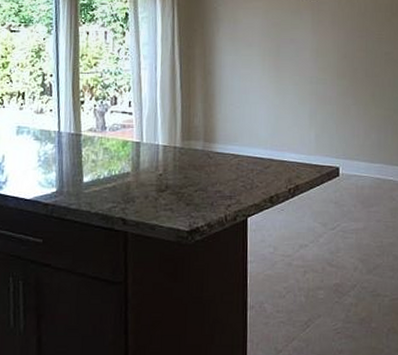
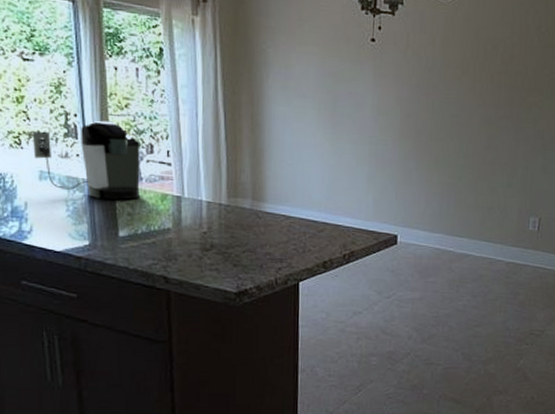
coffee maker: none [13,78,106,148] -> present [32,120,140,200]

